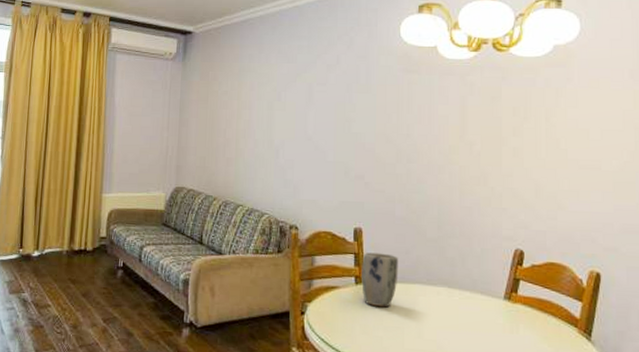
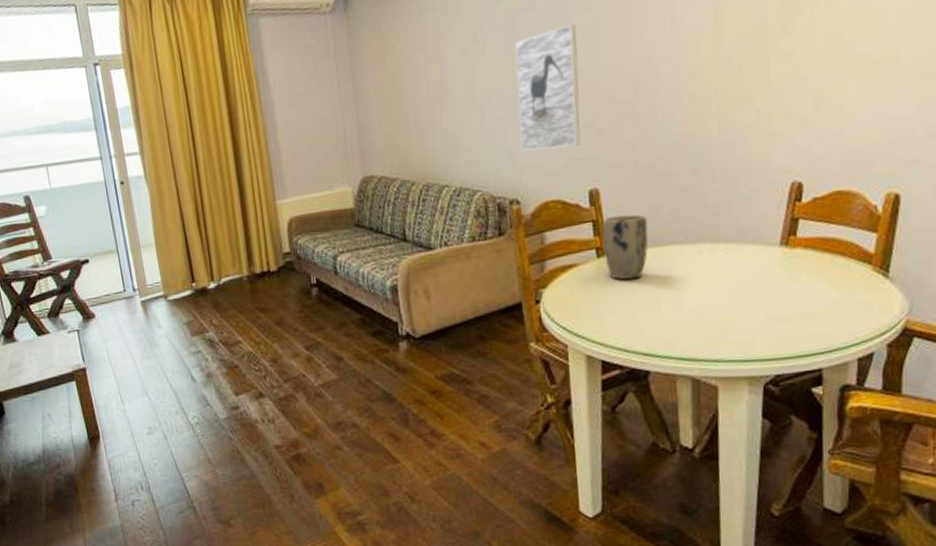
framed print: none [305,99,357,191] -> present [515,23,581,151]

